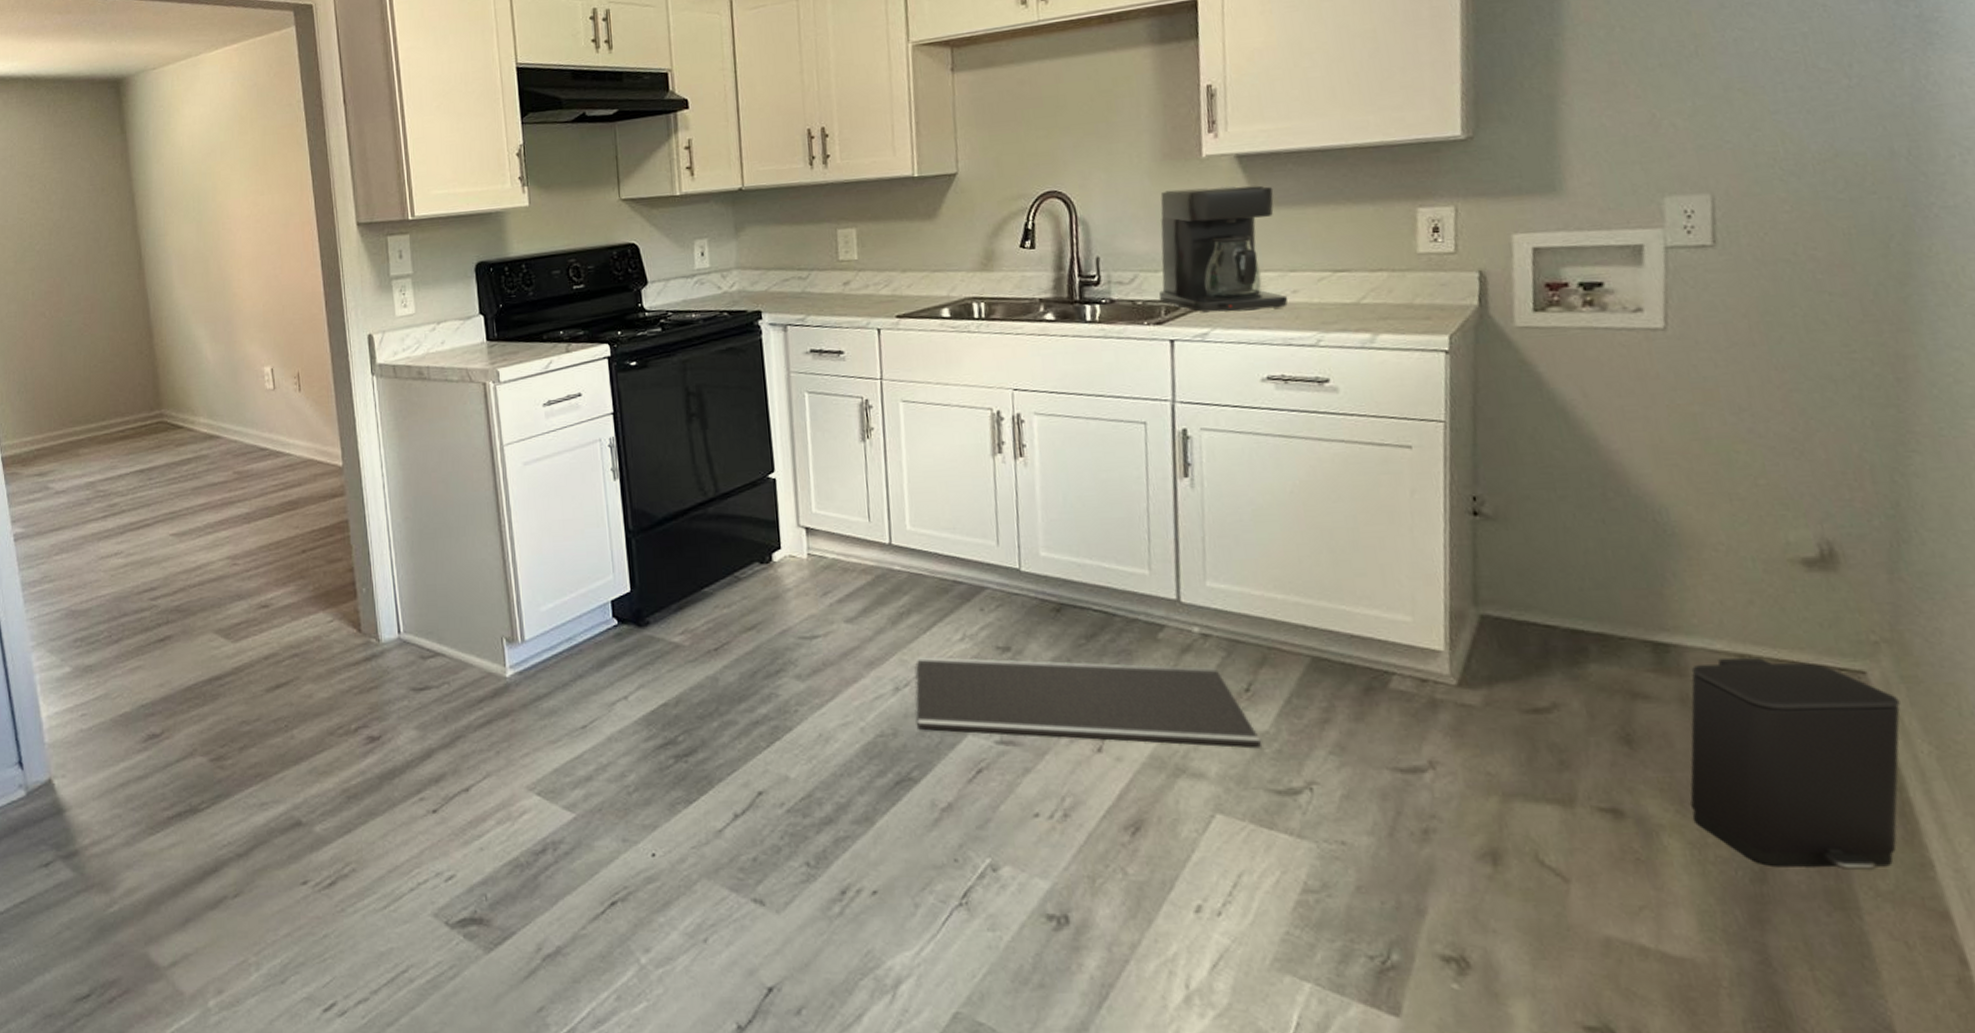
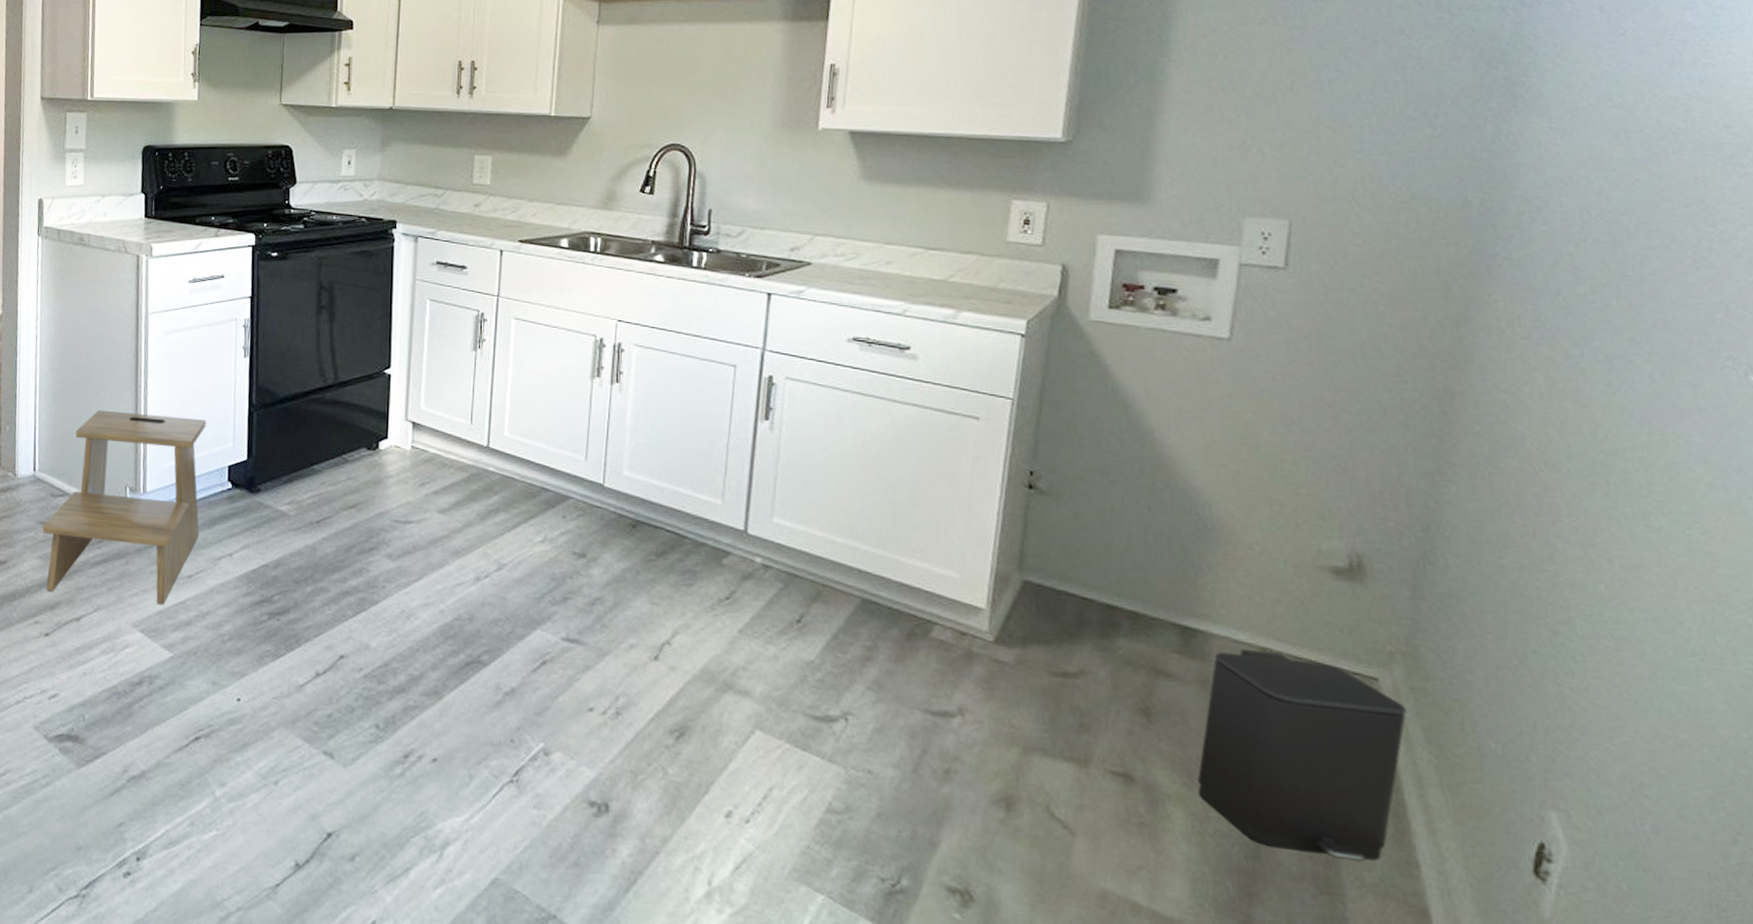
step stool: none [416,553,588,763] -> present [43,409,206,605]
door mat: present [917,656,1261,747] -> none [492,552,805,674]
coffee maker: present [1158,185,1288,313] -> none [762,156,882,276]

